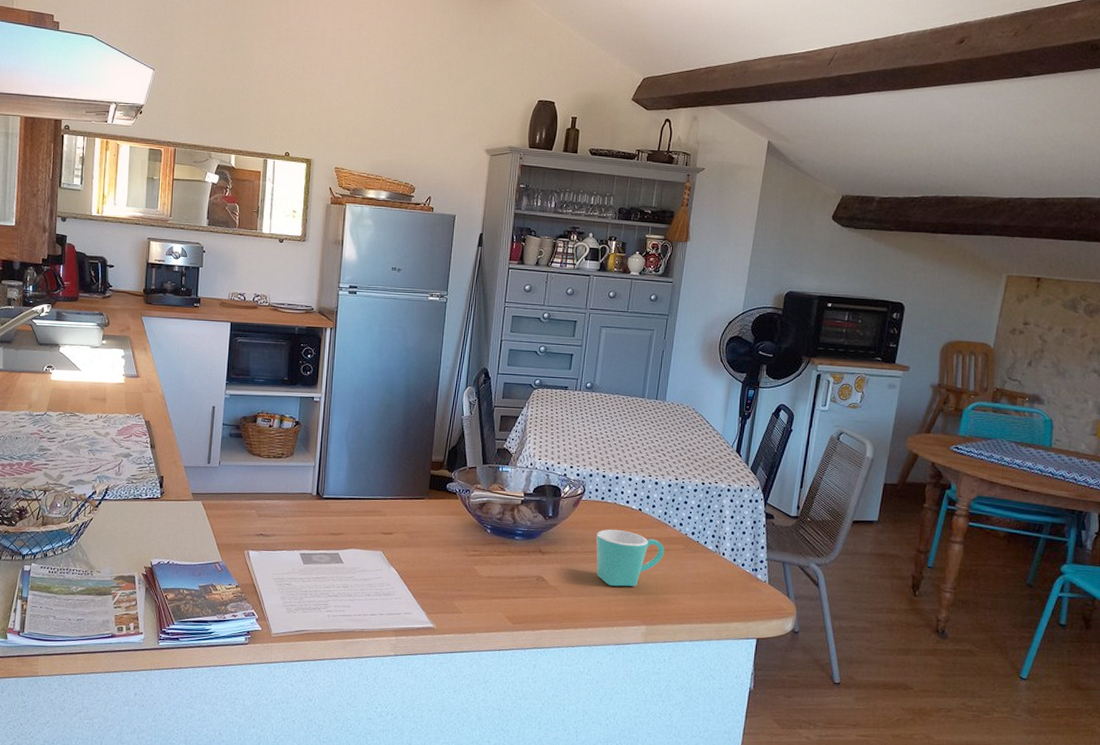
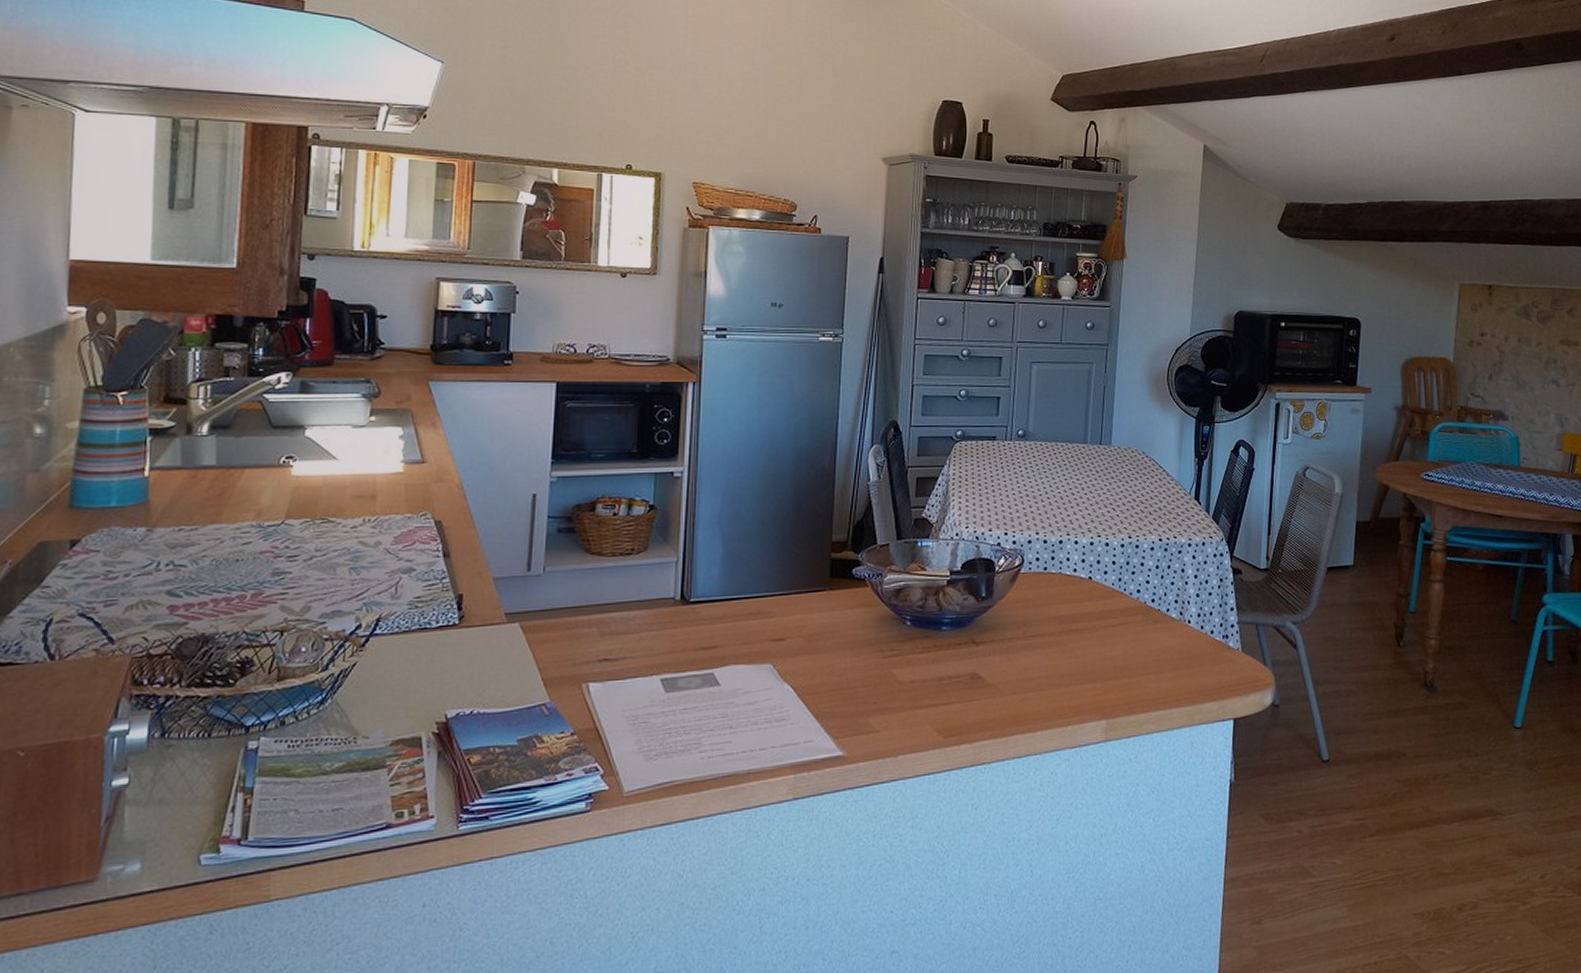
mug: present [596,529,664,587] -> none [1041,605,1121,676]

